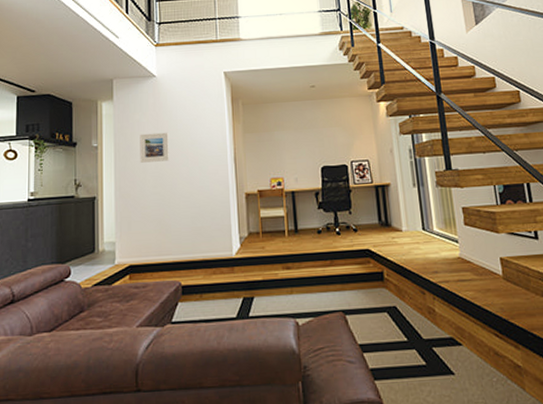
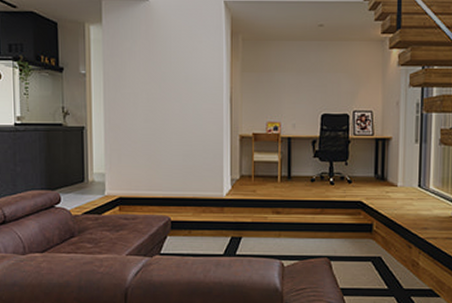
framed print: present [139,132,169,163] -> none [130,64,161,95]

